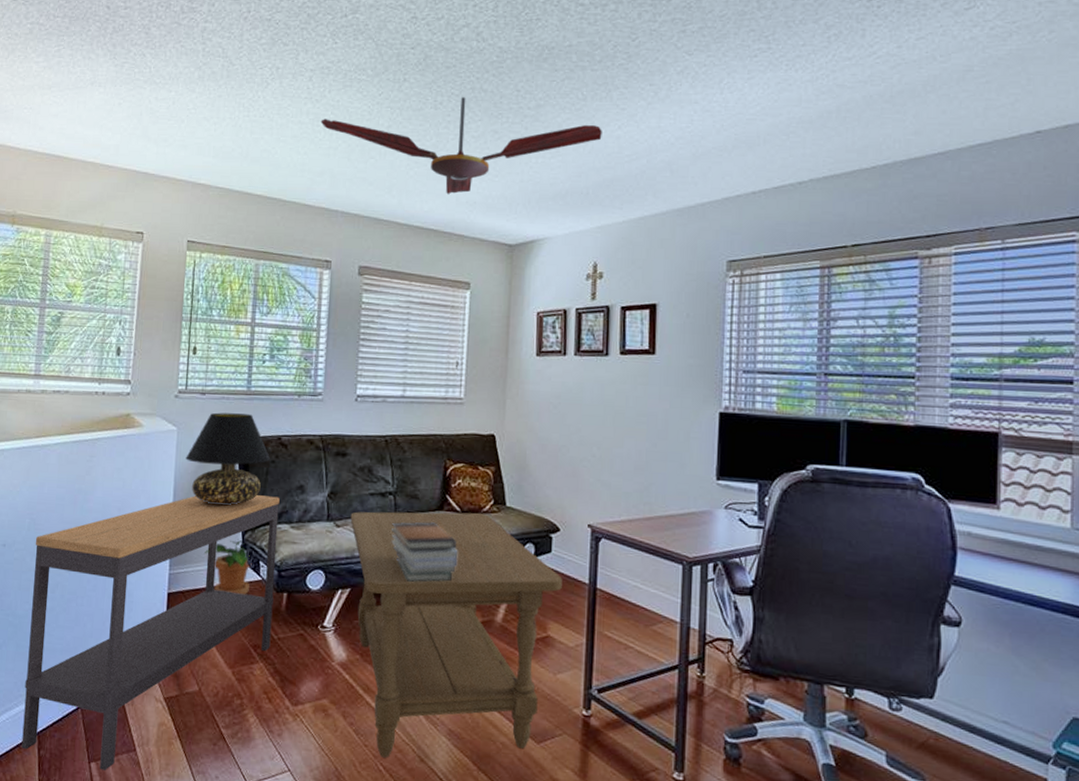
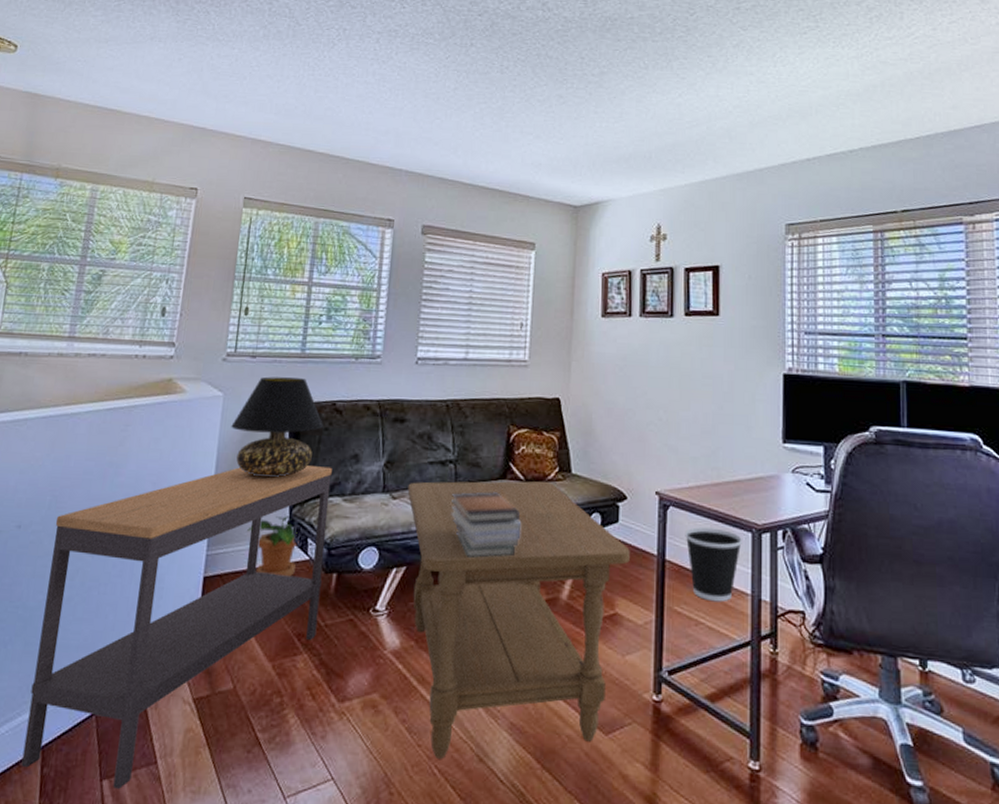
ceiling fan: present [320,97,602,195] -> none [386,63,664,156]
wastebasket: none [616,558,673,629] -> present [685,527,742,602]

